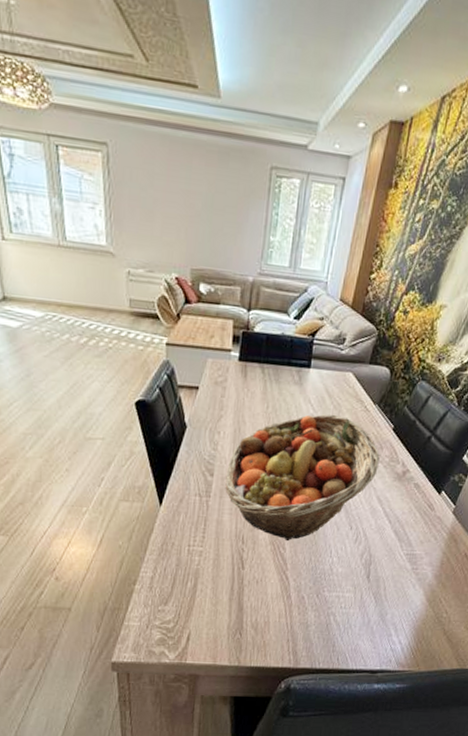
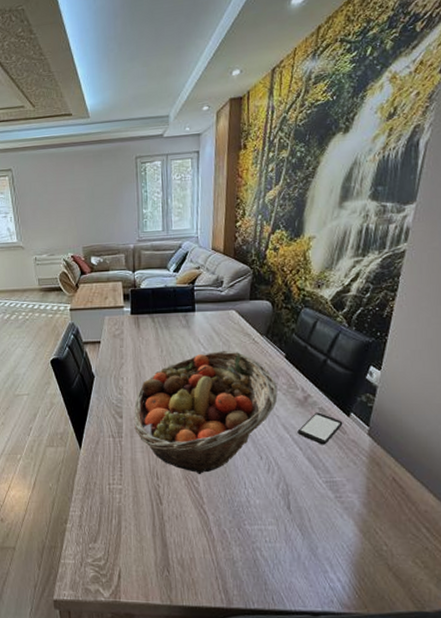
smartphone: none [390,488,434,520] -> present [297,412,343,445]

